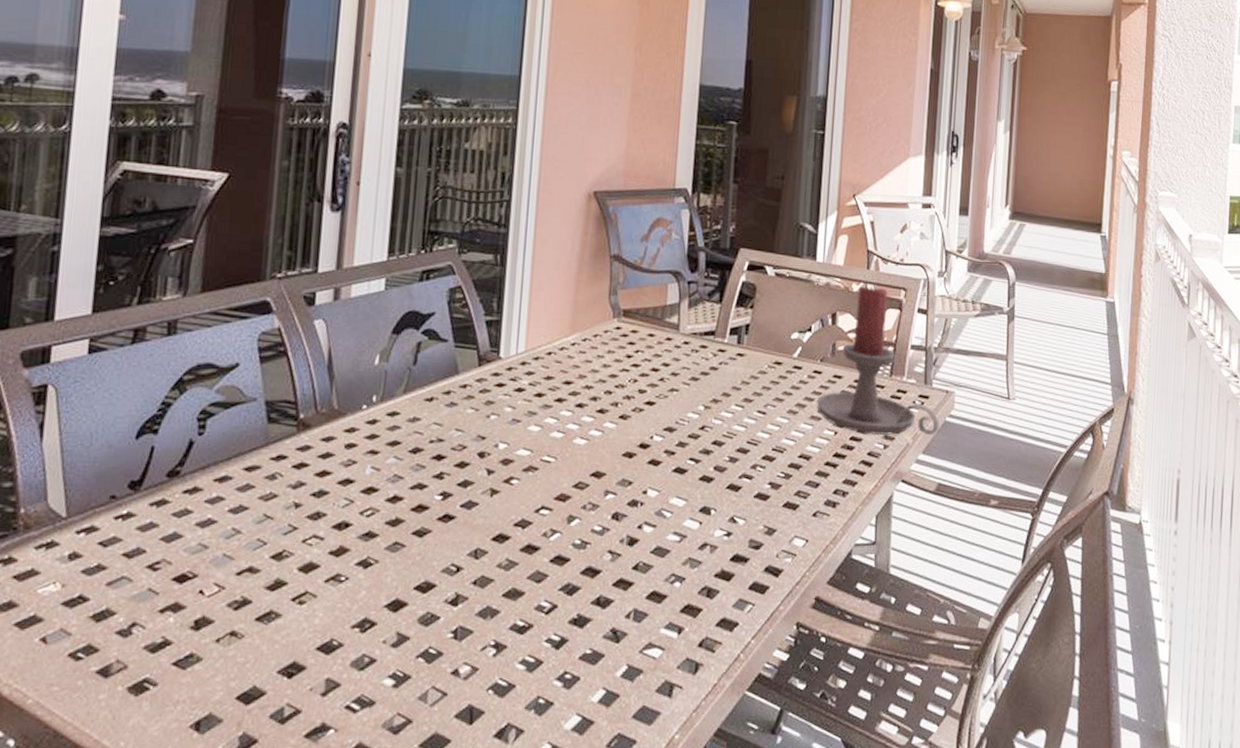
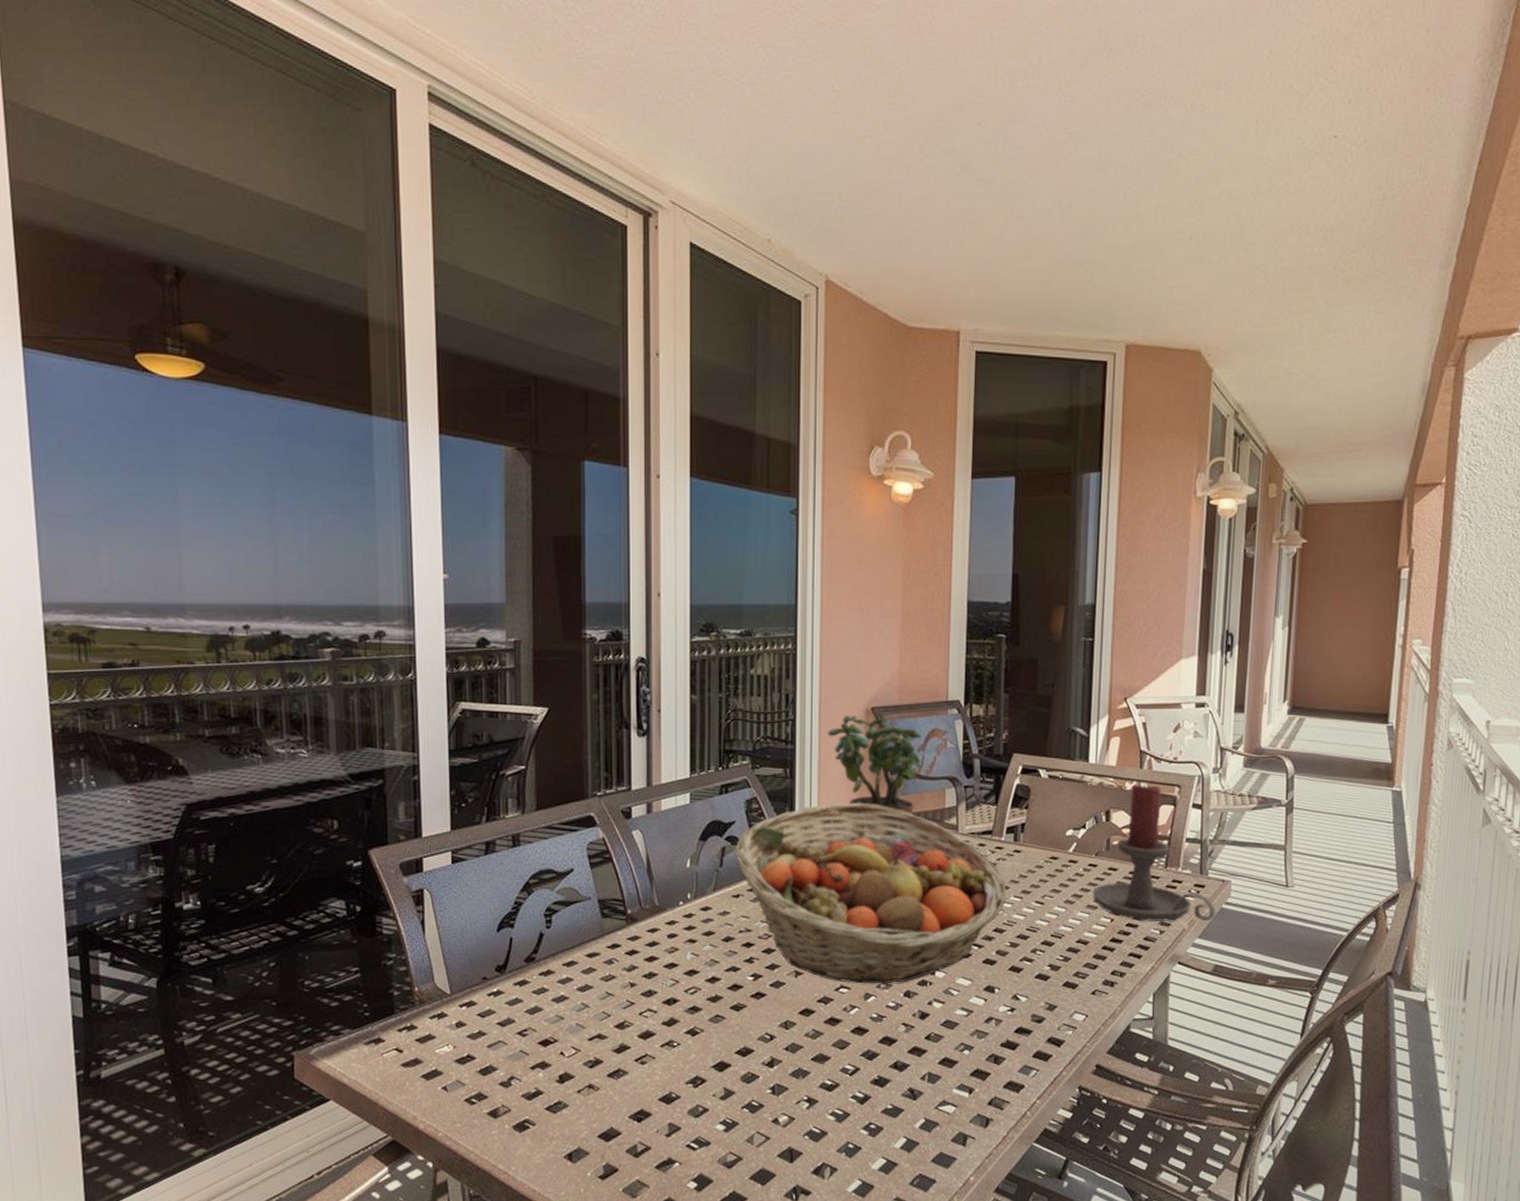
fruit basket: none [431,295,728,504] -> present [735,803,1006,984]
potted plant: none [545,198,647,335] -> present [828,714,923,836]

